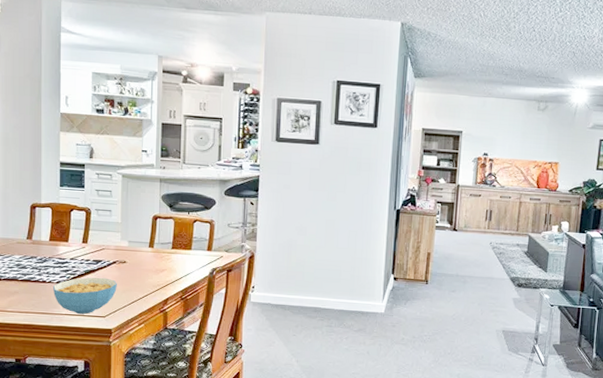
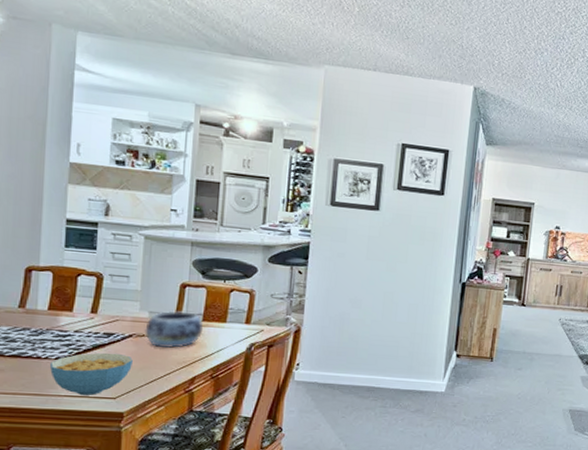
decorative bowl: none [125,240,173,273] -> present [144,310,204,348]

